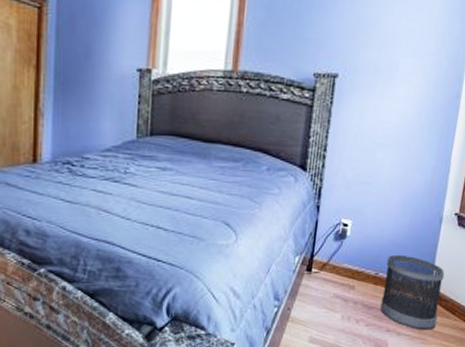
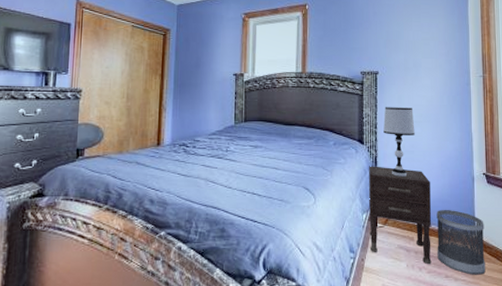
nightstand: none [300,199,386,317] -> present [369,166,432,265]
table lamp: none [334,123,378,214] -> present [383,107,415,177]

